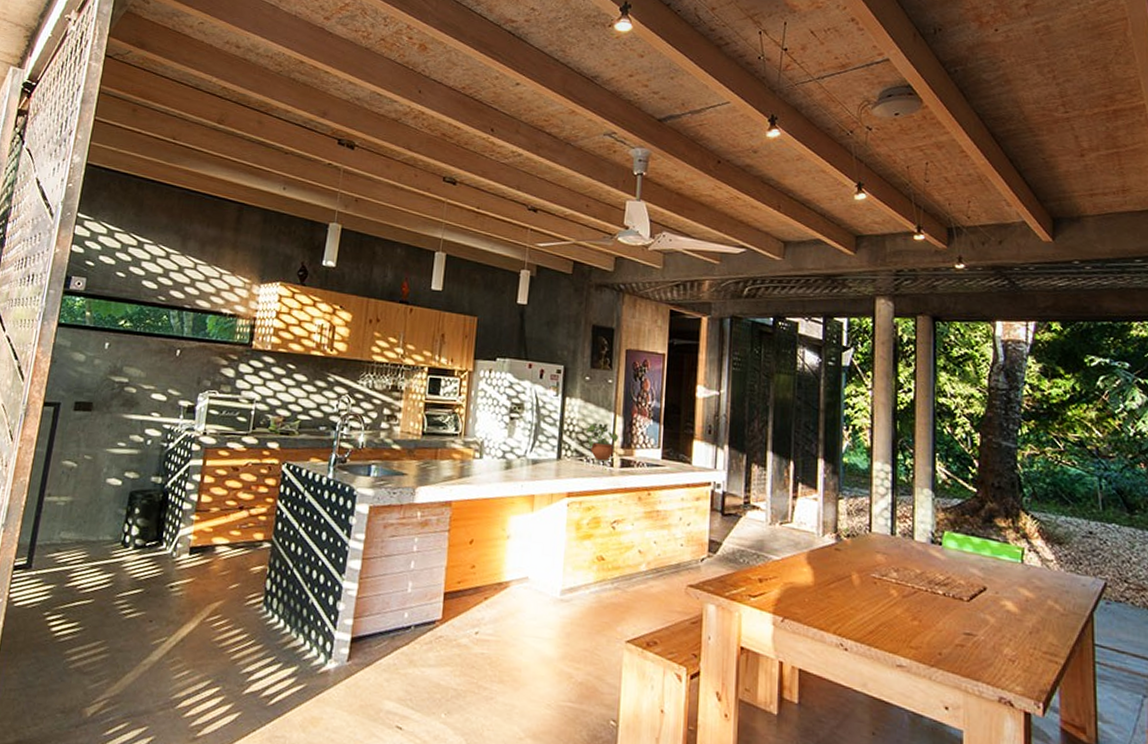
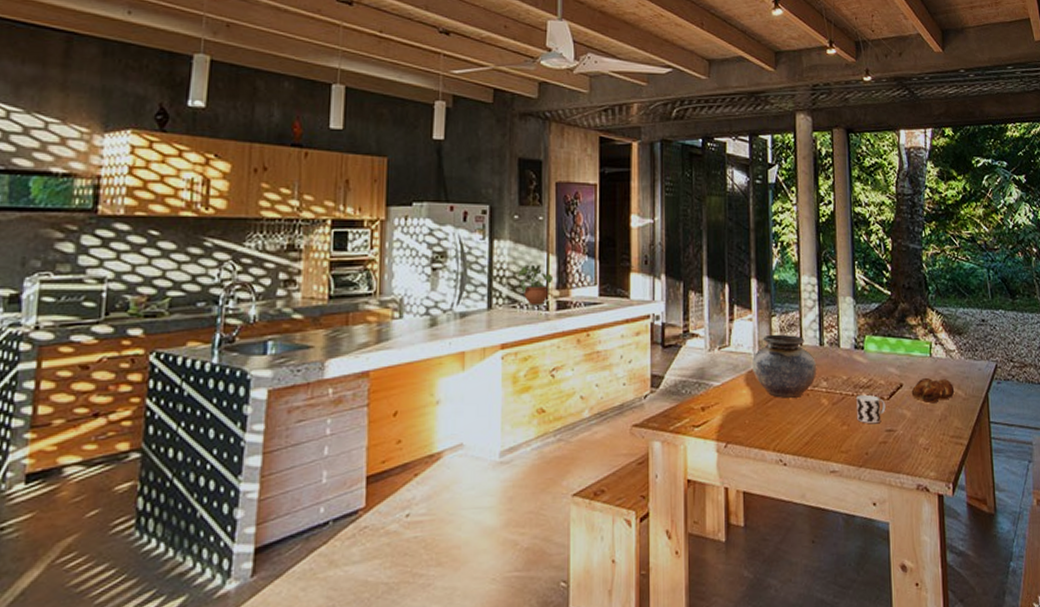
vase: none [815,516,887,584] -> present [752,334,817,398]
cup: none [929,591,965,625] -> present [855,394,886,424]
bread loaf: none [996,584,1051,614] -> present [911,377,955,404]

